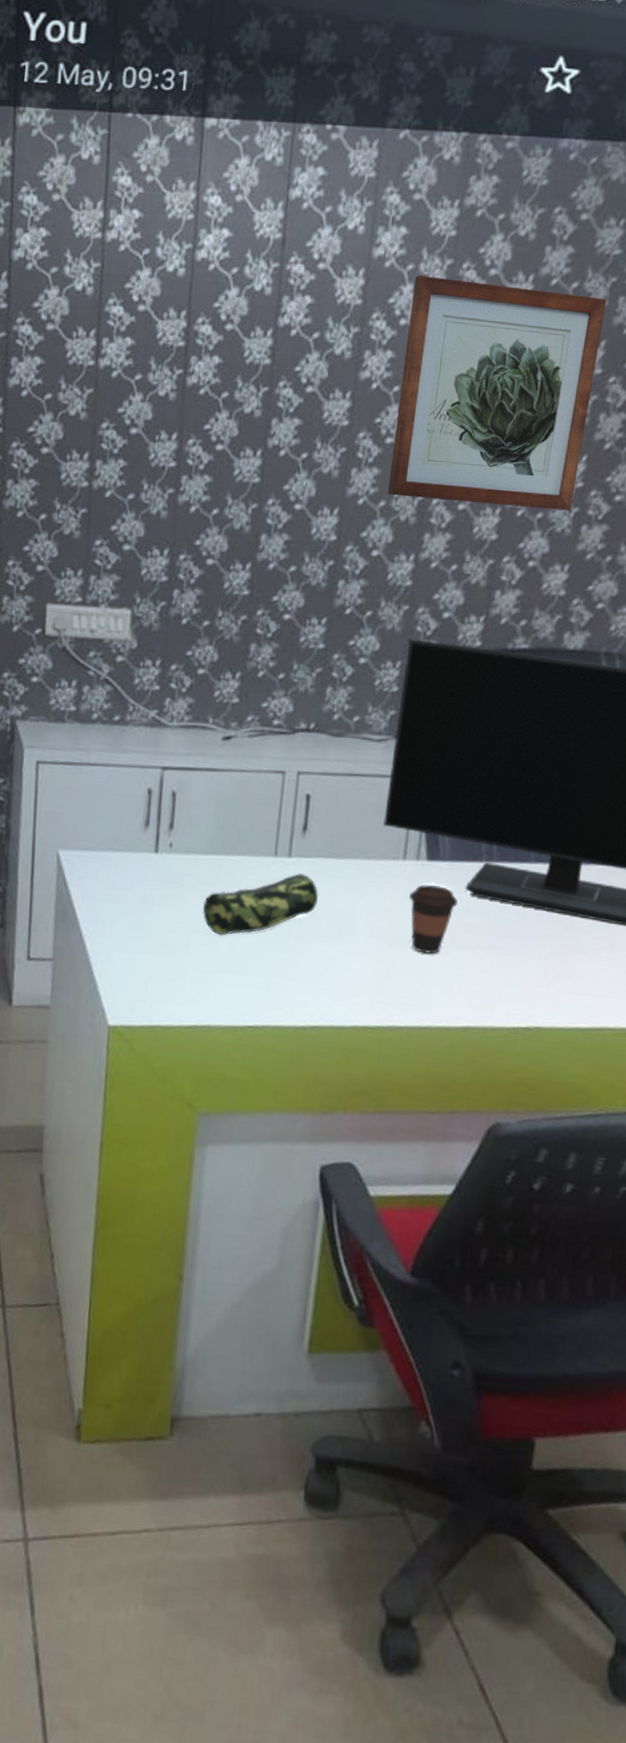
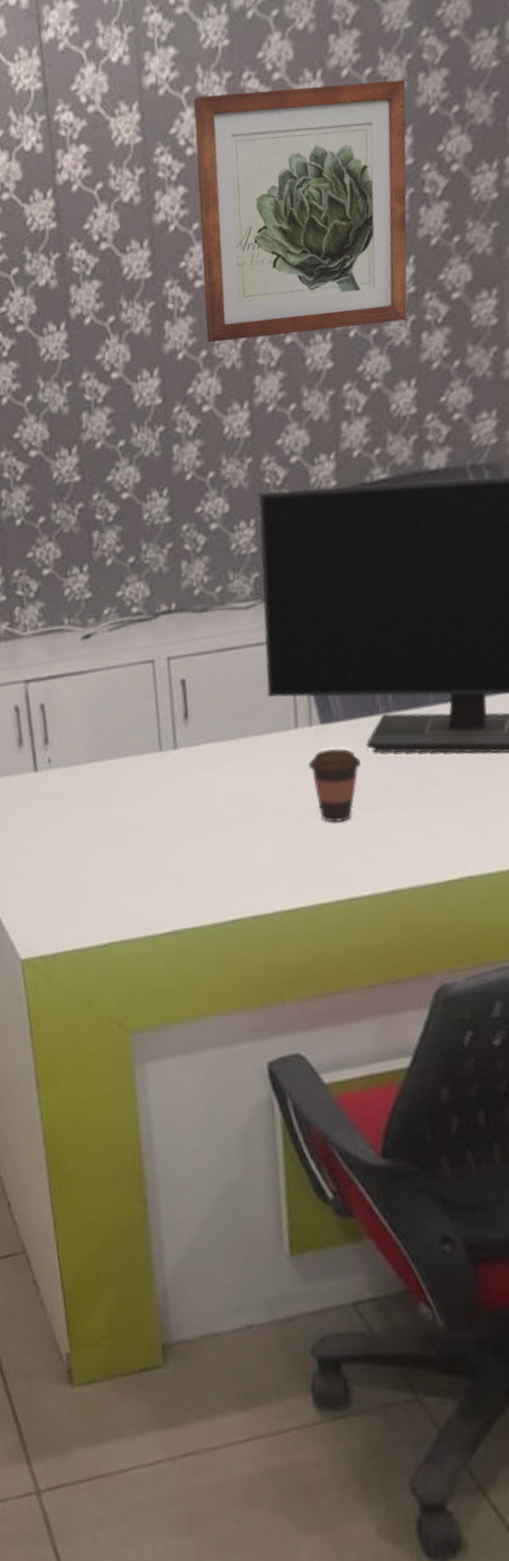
pencil case: present [203,872,319,936] -> none [95,763,214,845]

